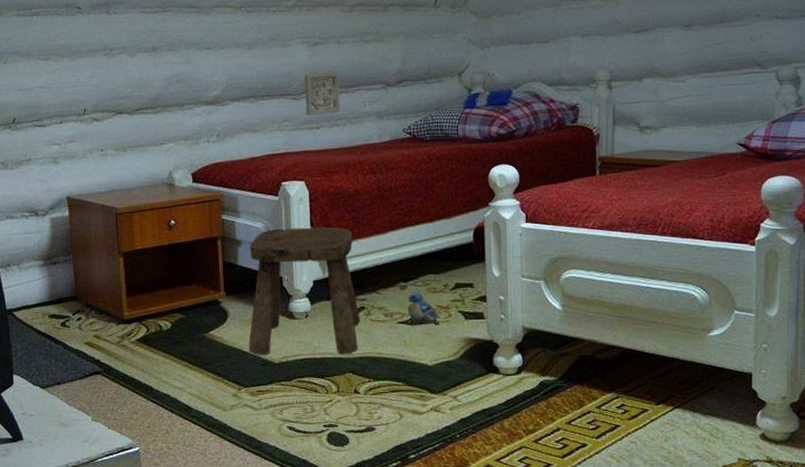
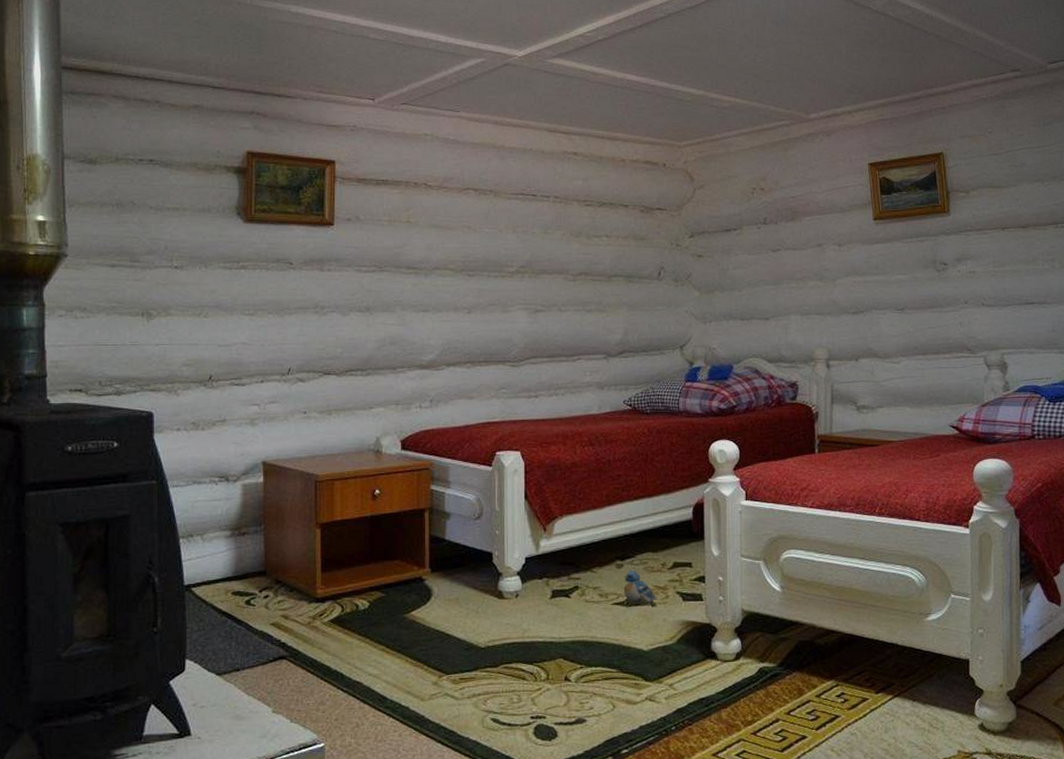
stool: present [249,227,360,355] -> none [453,500,574,638]
wall ornament: present [304,71,340,115] -> none [524,340,560,383]

